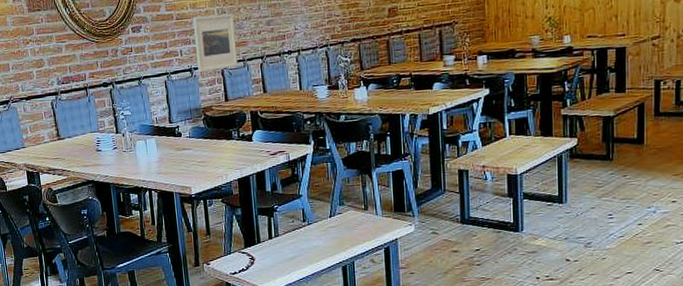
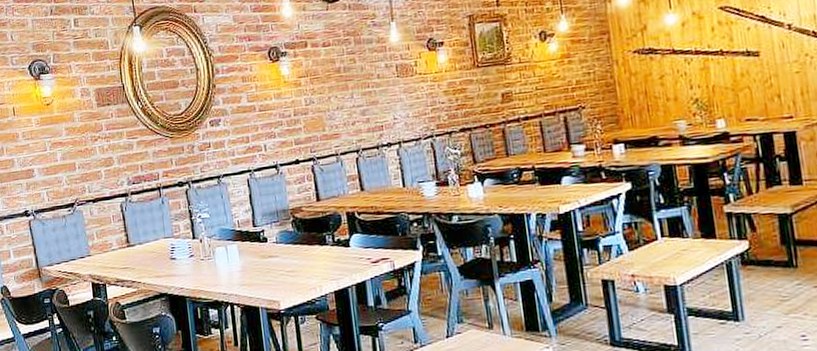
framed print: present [192,13,238,73] -> none [277,102,331,170]

